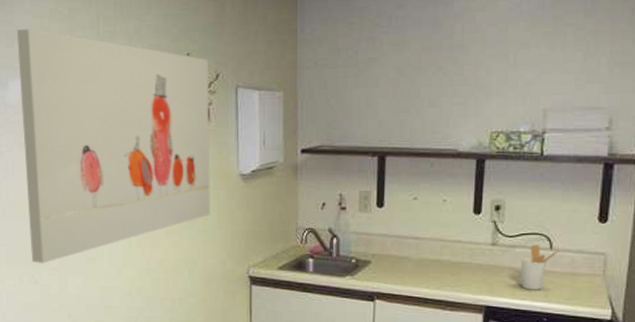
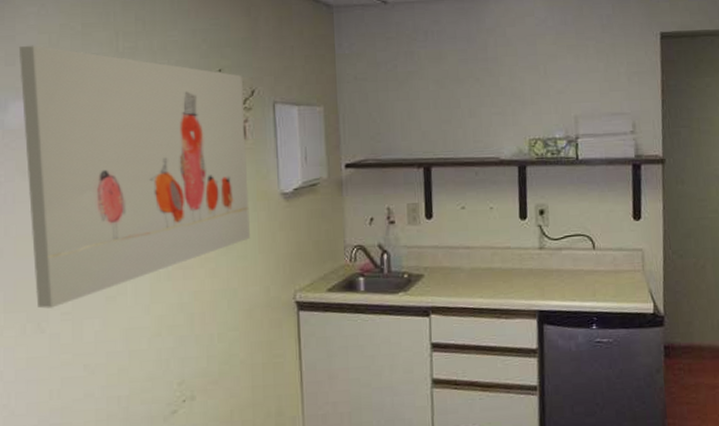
utensil holder: present [521,244,560,290] -> none [568,245,602,291]

